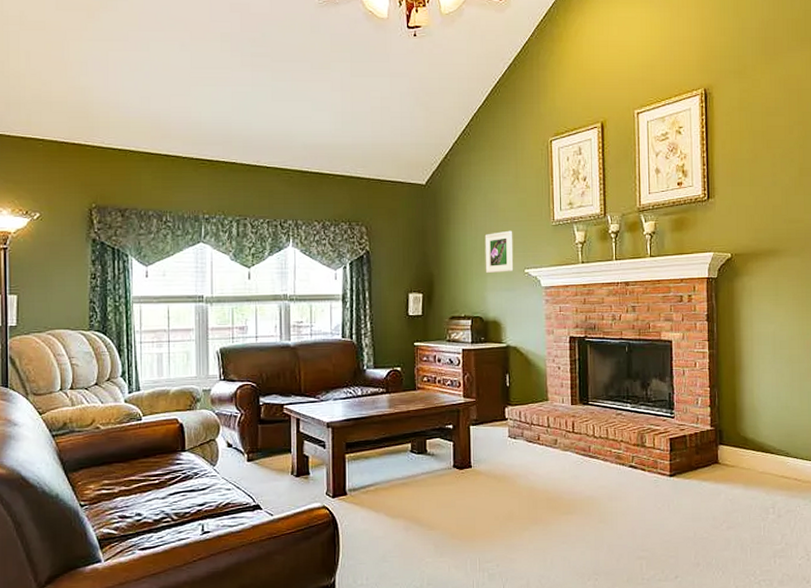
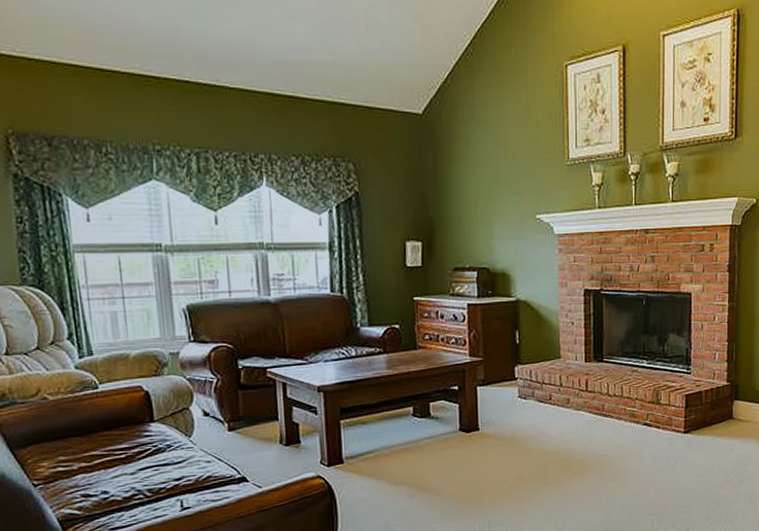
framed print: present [484,230,514,274] -> none [491,170,524,220]

